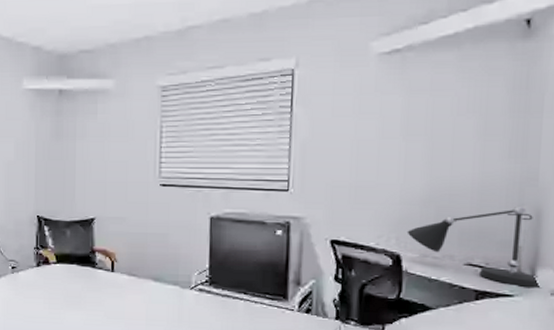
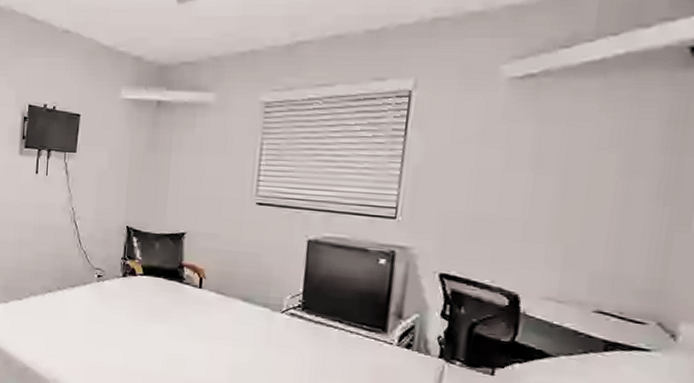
desk lamp: present [407,207,543,289] -> none [528,253,687,346]

